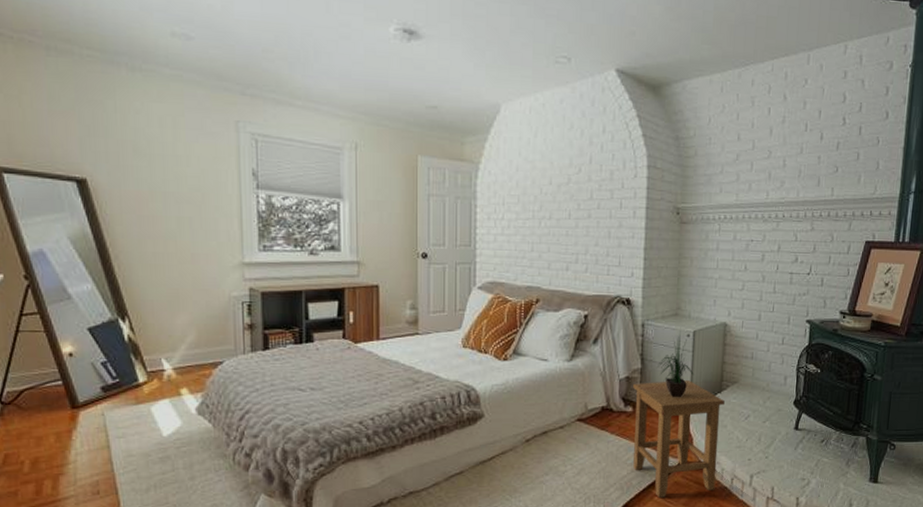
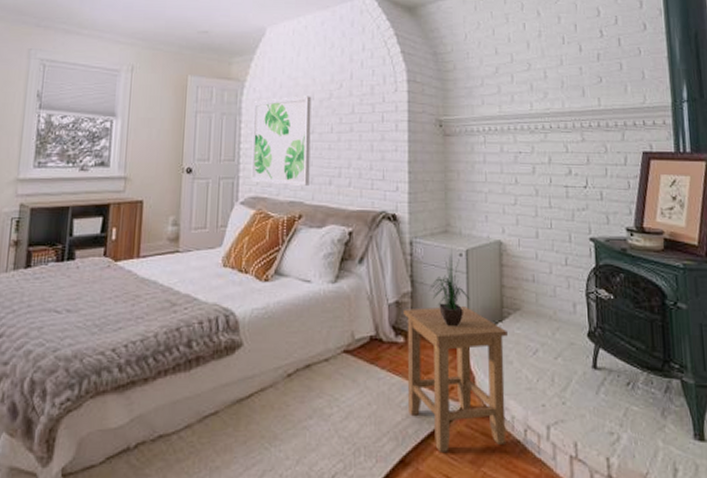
wall art: none [487,180,549,271] -> present [251,96,312,186]

